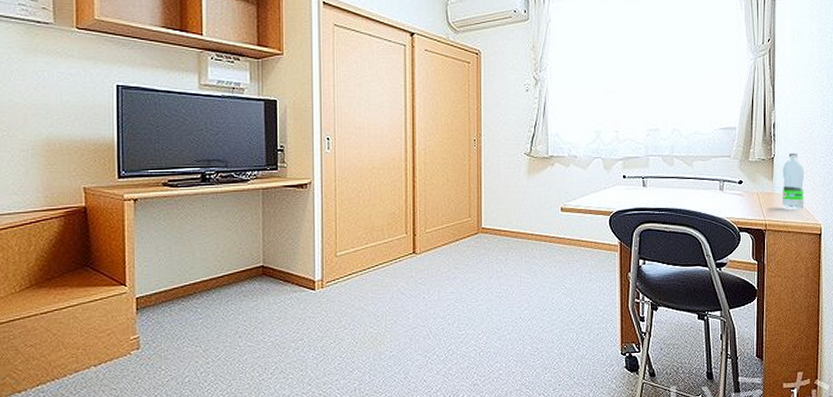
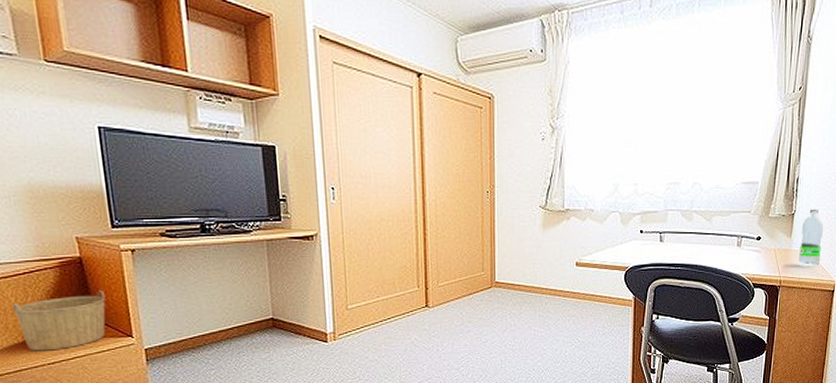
basket: none [15,239,105,301] -> present [12,290,106,351]

